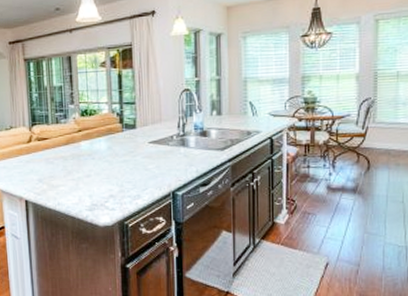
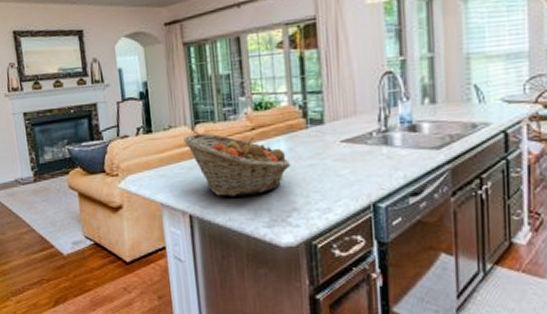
fruit basket: none [22,132,110,186] -> present [184,132,291,197]

